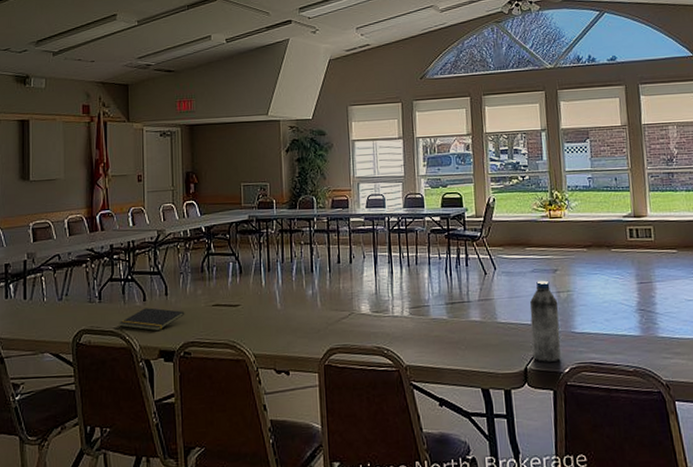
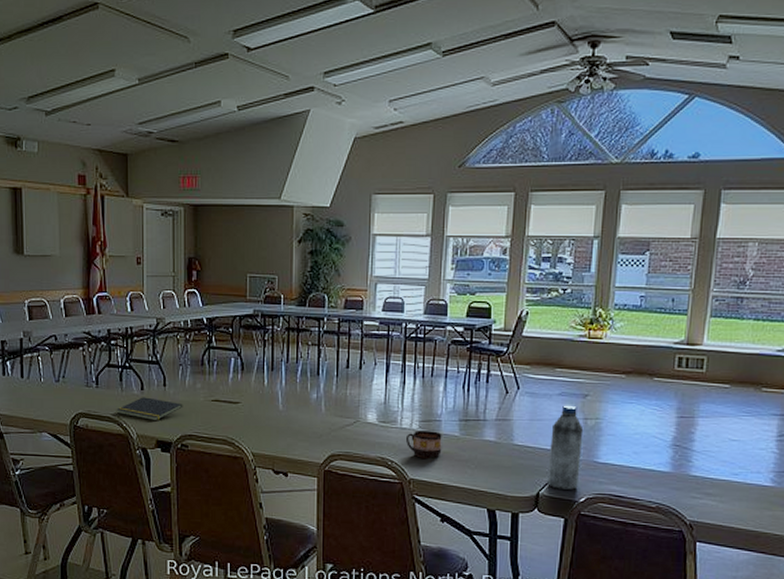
cup: none [398,316,433,344] -> present [405,430,442,459]

